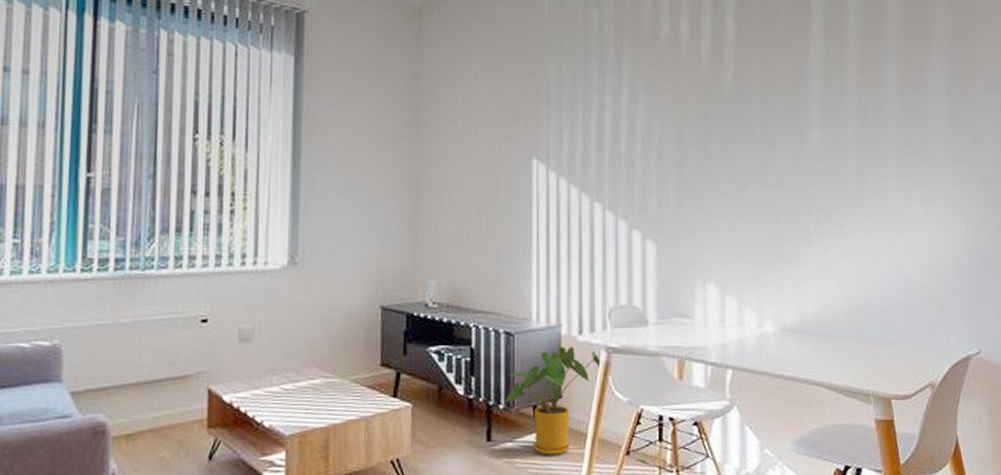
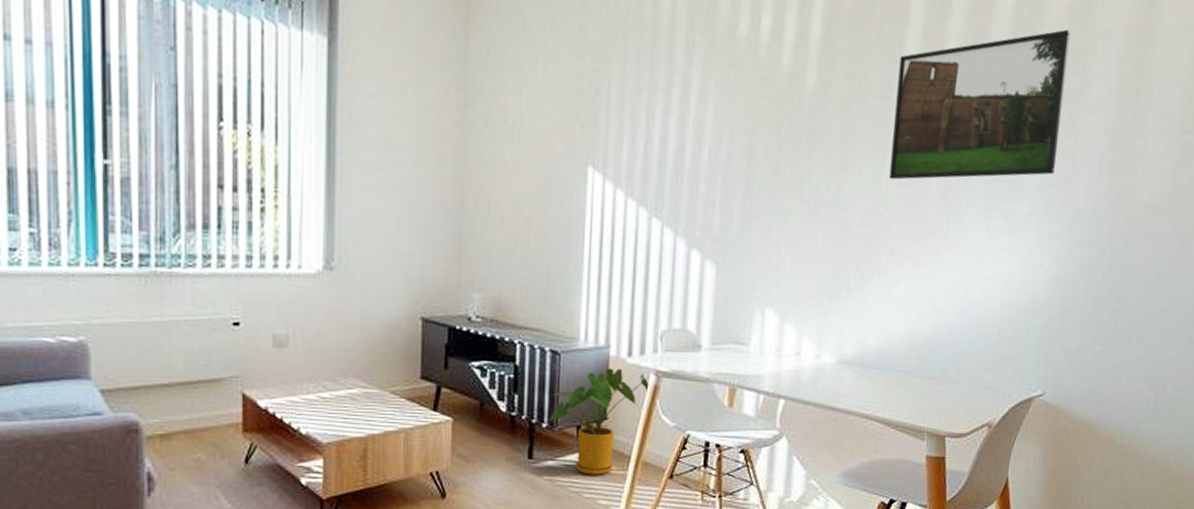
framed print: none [807,19,960,157] -> present [889,29,1071,180]

